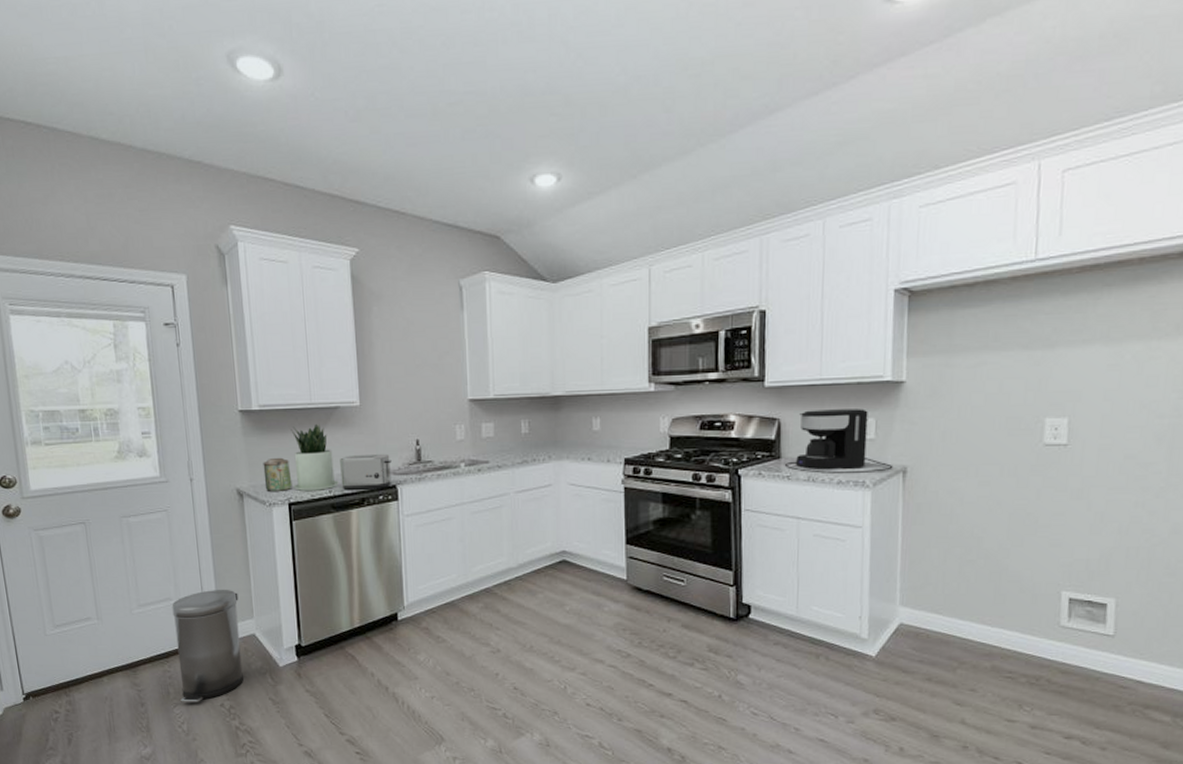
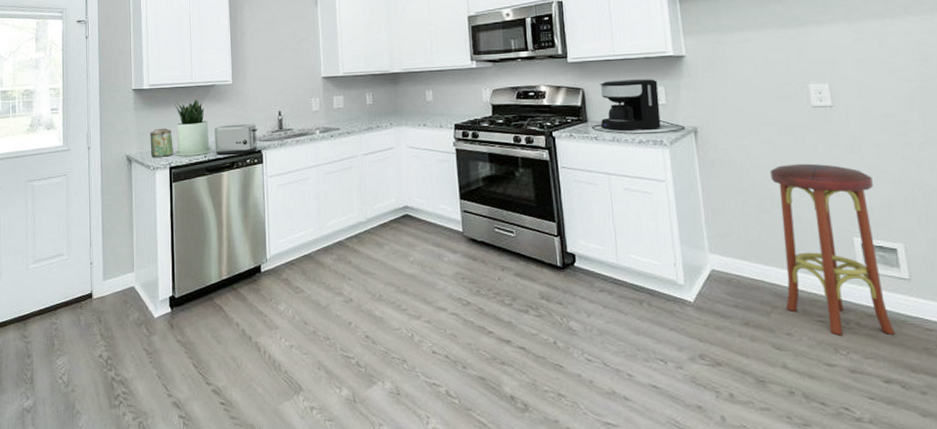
pedal bin: present [172,590,243,703] -> none [63,246,122,355]
bar stool: none [974,509,1096,692] -> present [770,163,895,336]

